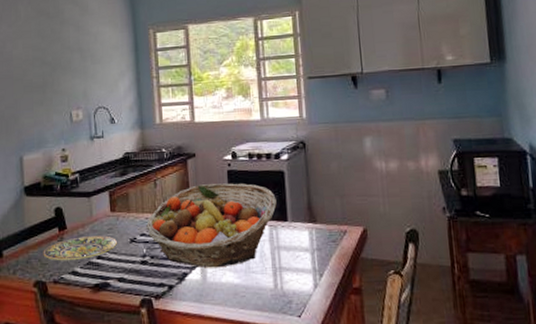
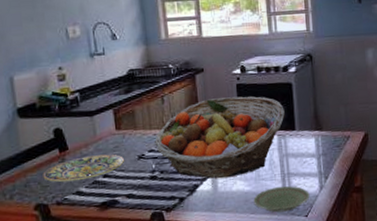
plate: none [243,281,303,310] -> present [253,186,310,213]

